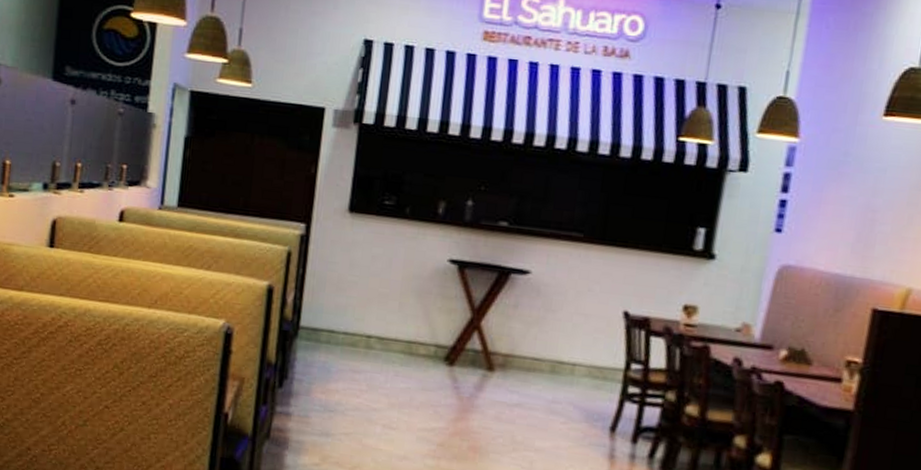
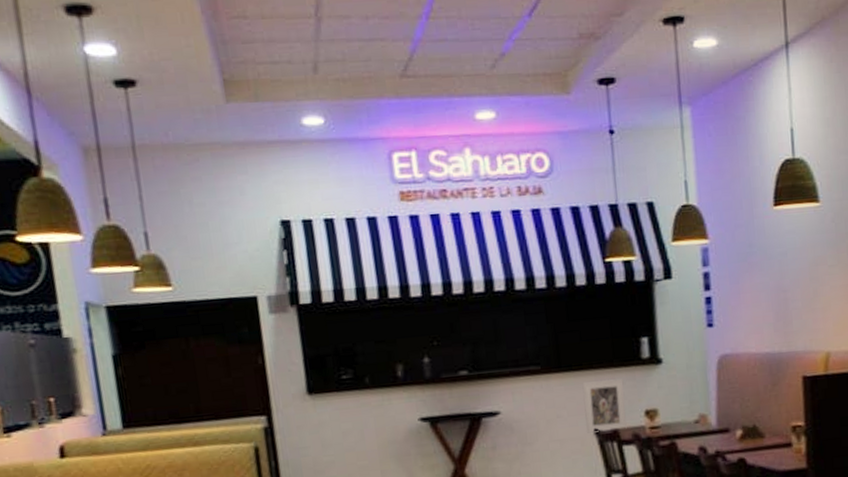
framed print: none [616,261,668,320] -> present [583,378,627,433]

